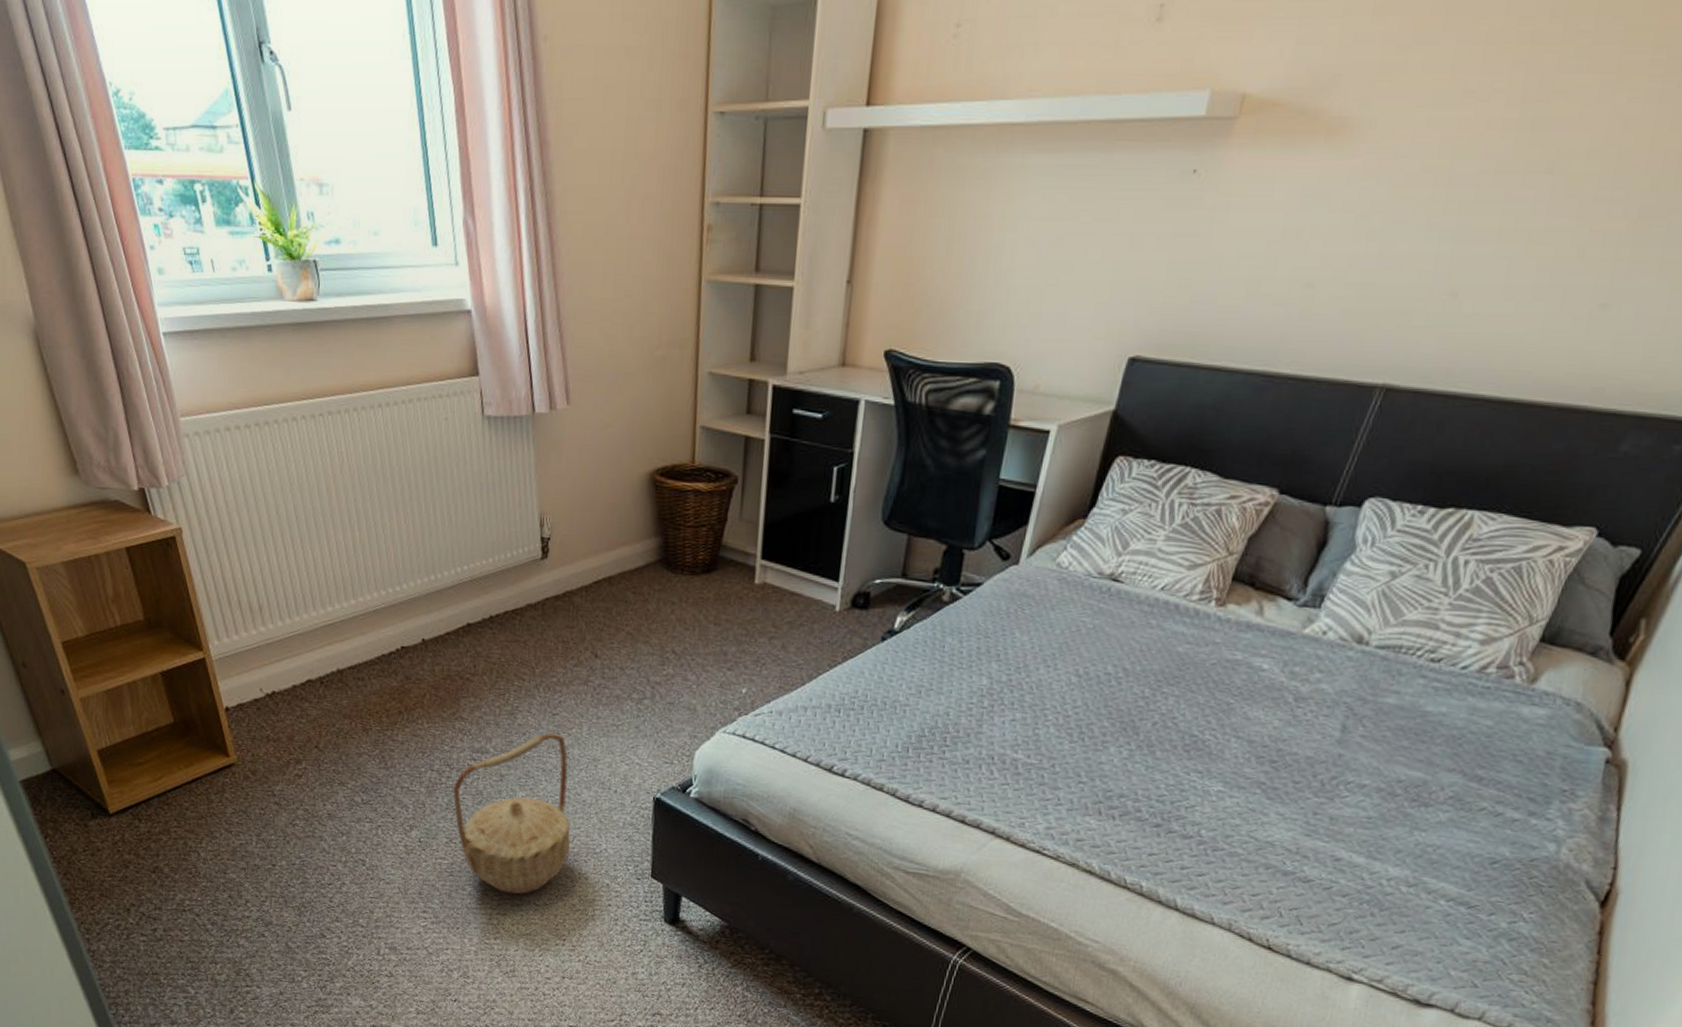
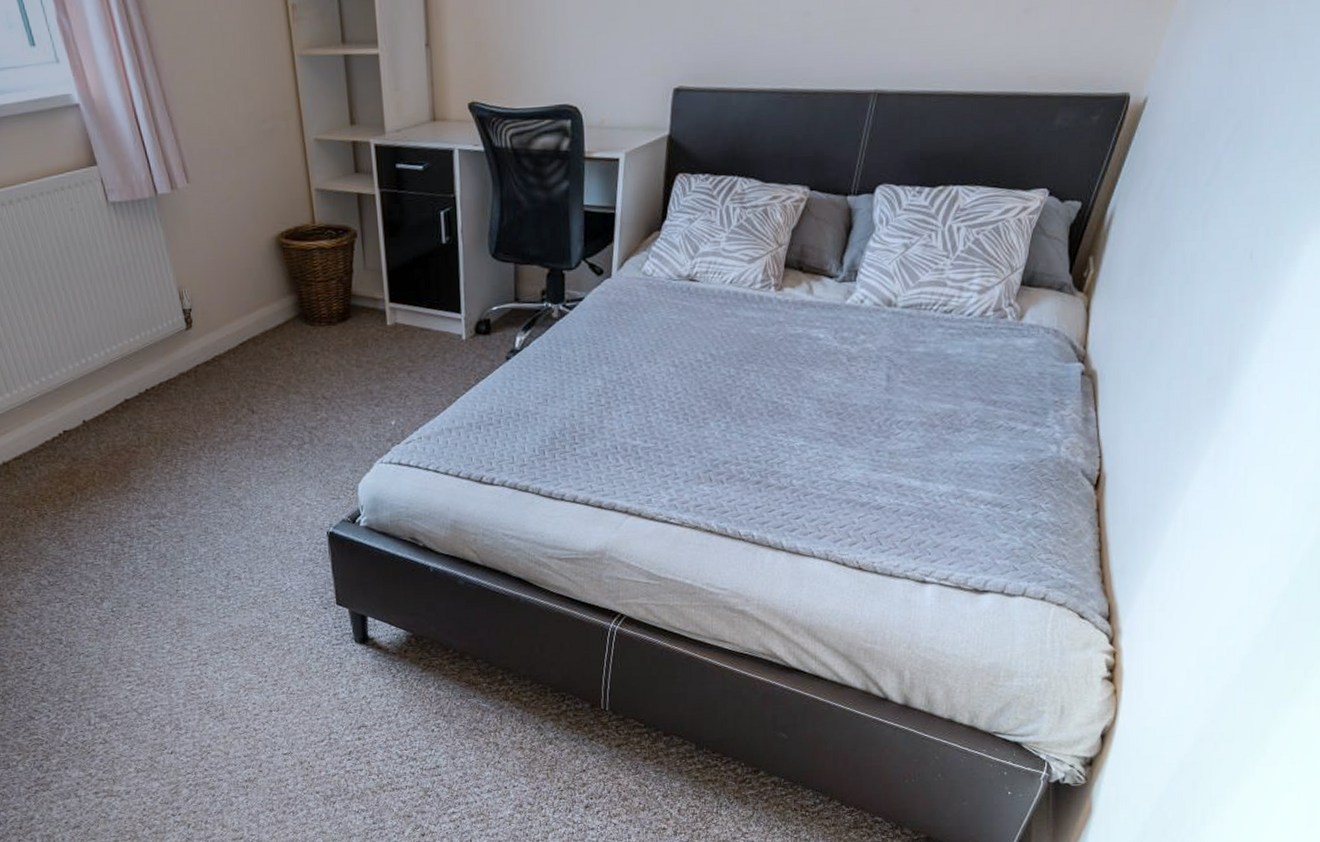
basket: present [452,733,571,895] -> none [136,489,258,645]

